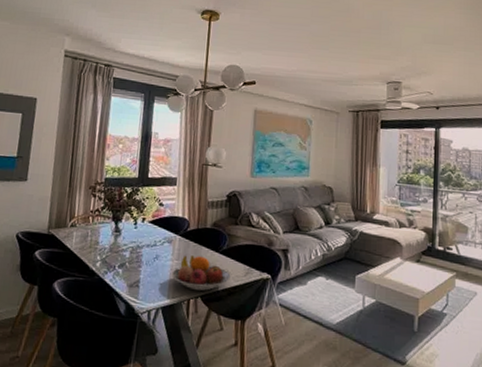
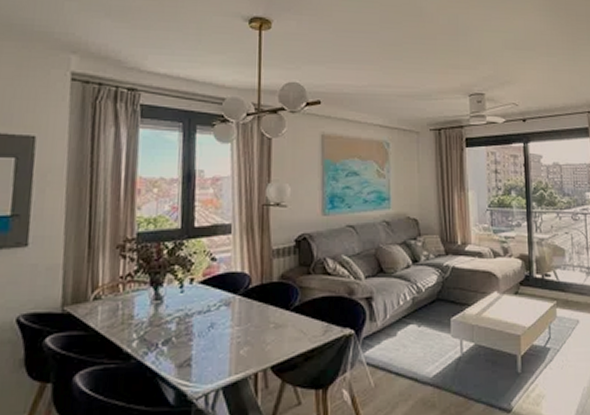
fruit bowl: present [171,255,231,291] -> none [232,318,306,360]

